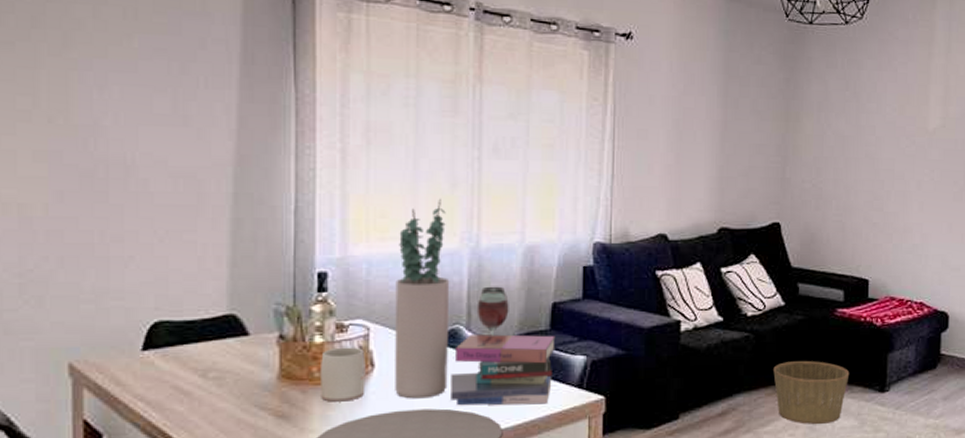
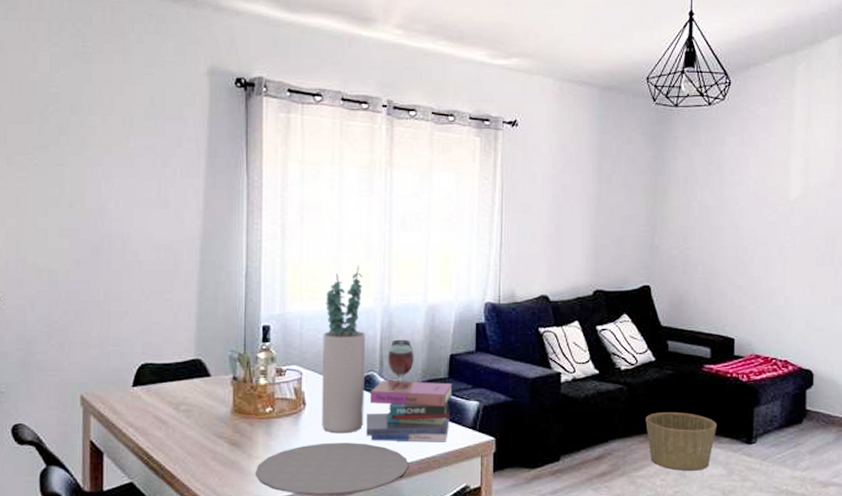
mug: present [319,347,366,402] -> none [263,388,299,434]

